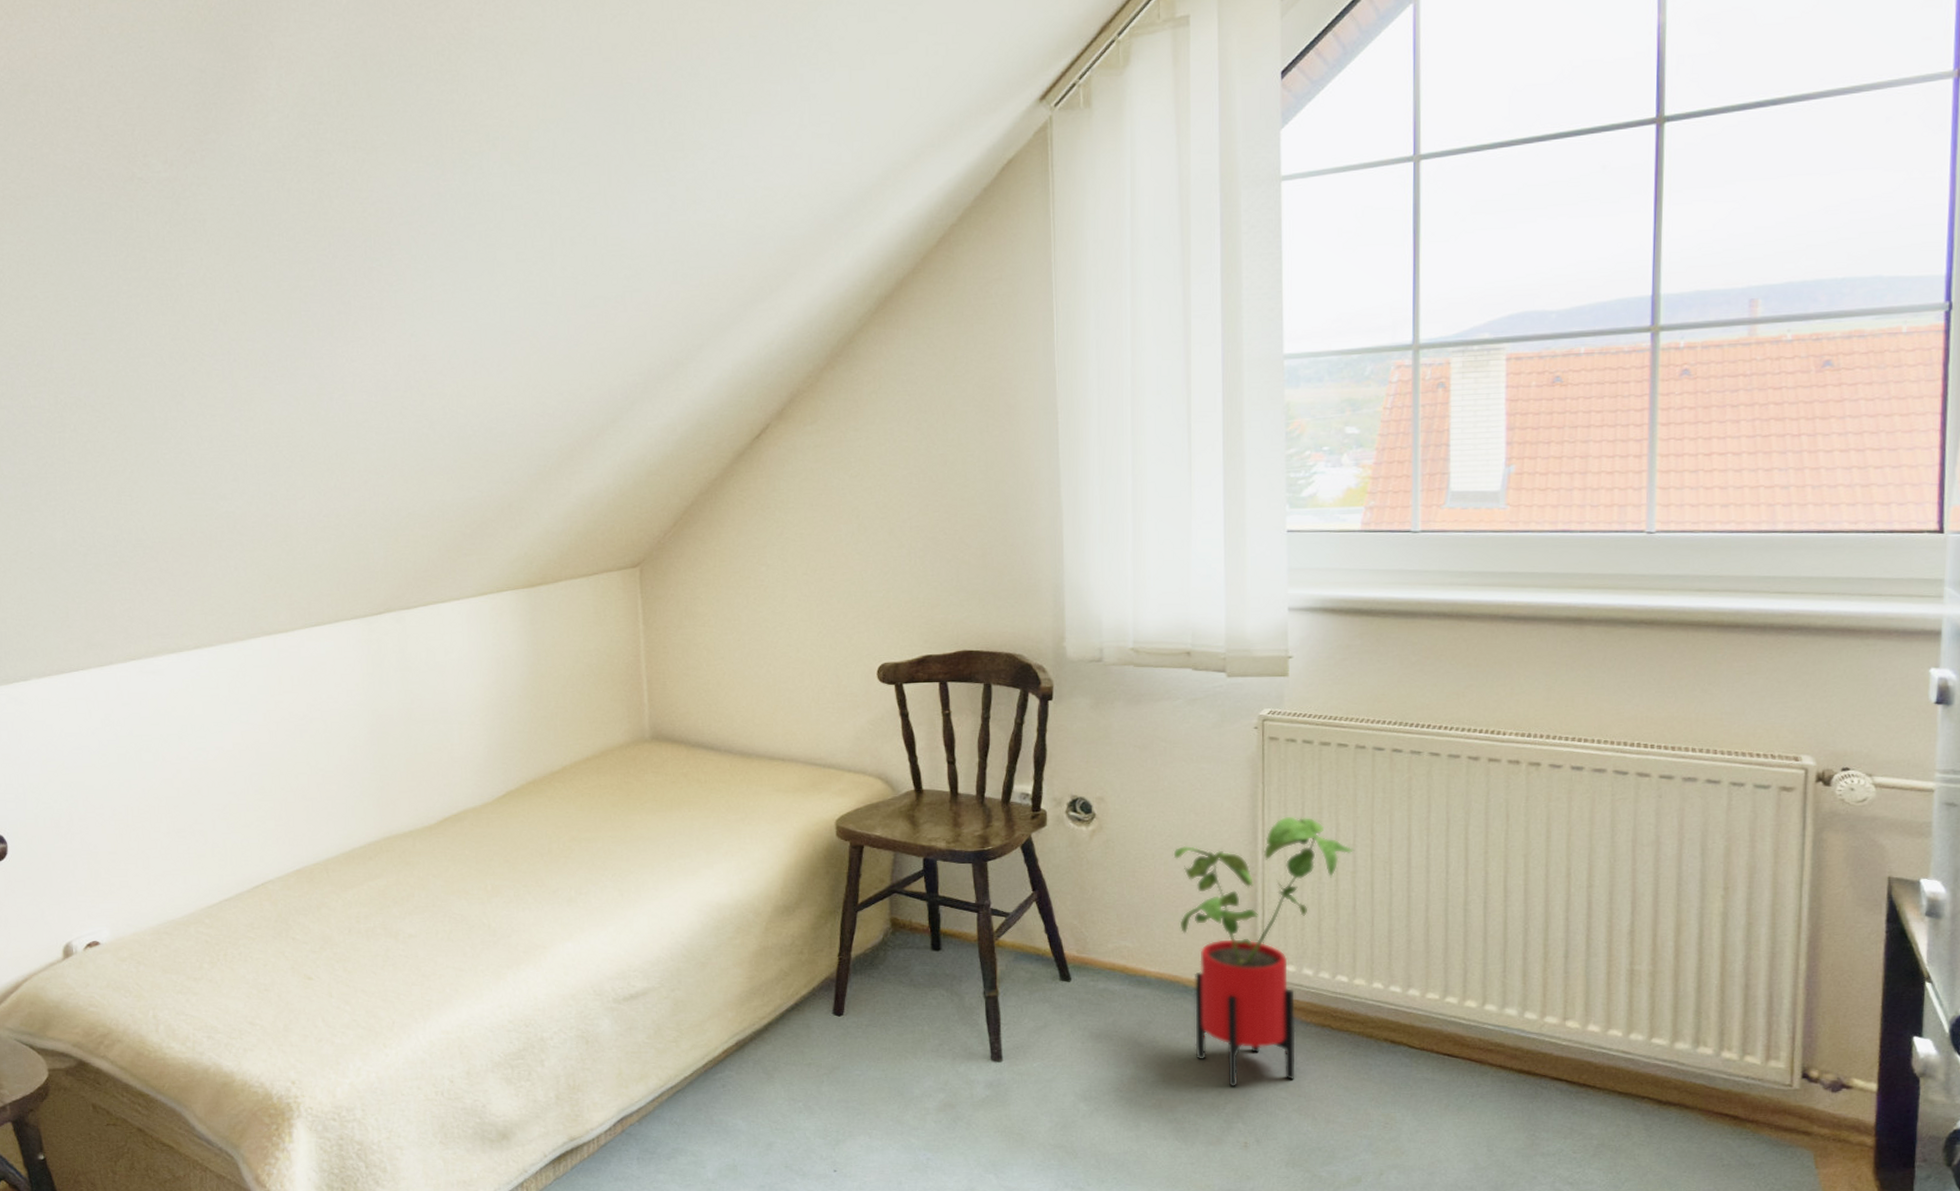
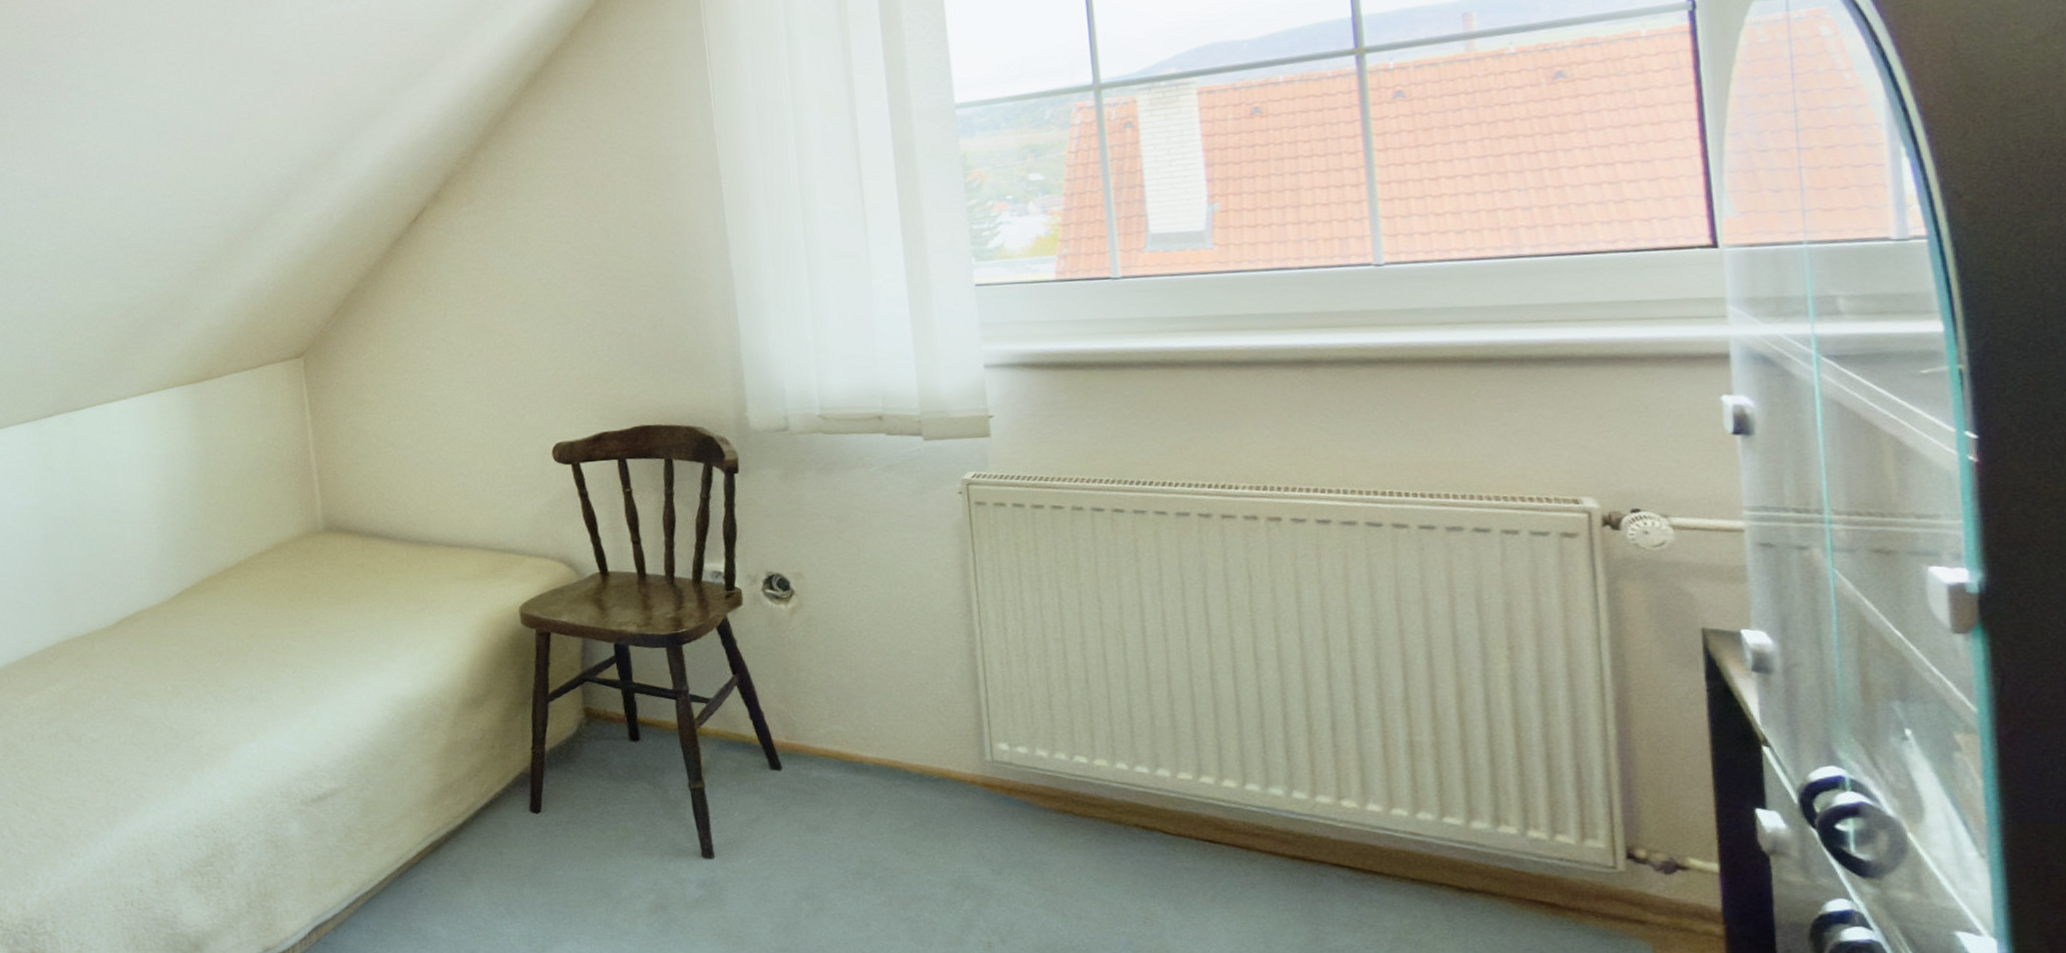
house plant: present [1173,816,1355,1087] -> none [881,585,1082,882]

